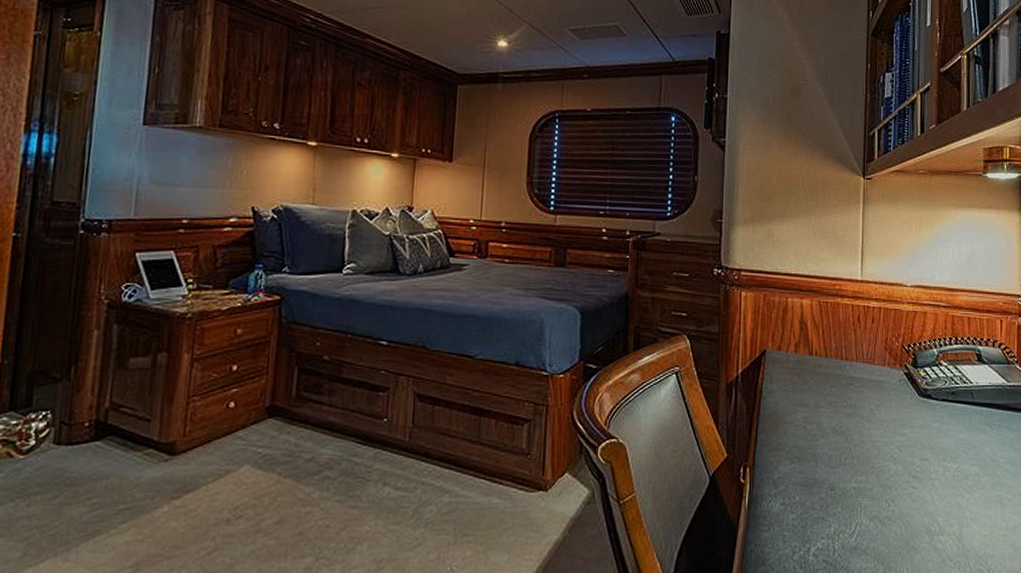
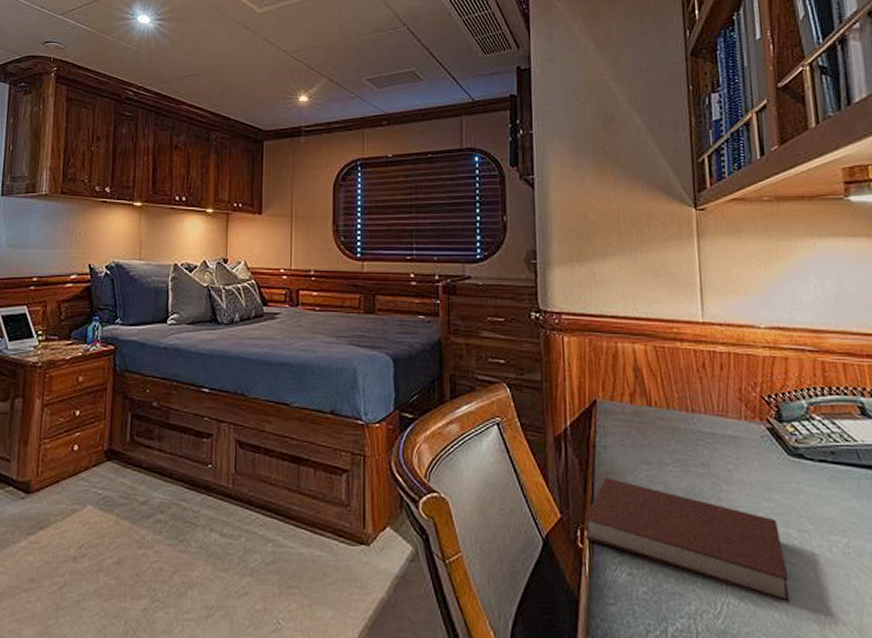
notebook: none [747,420,910,520] -> present [584,477,790,603]

